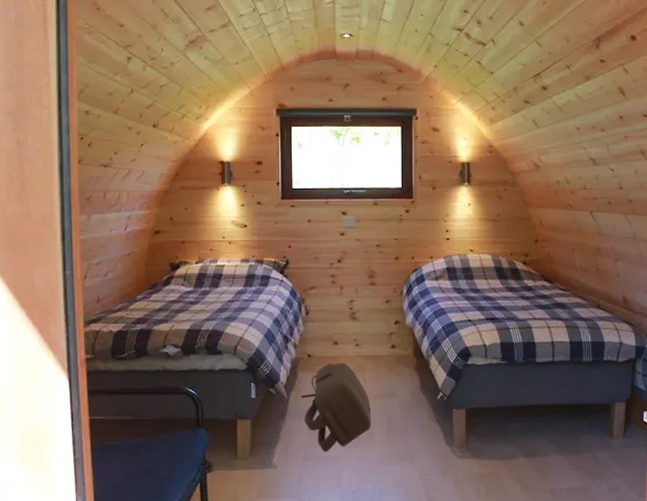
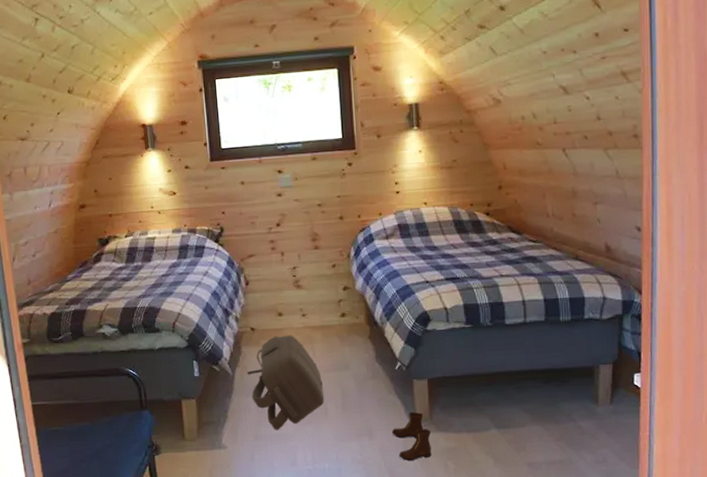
boot: none [431,439,466,484] -> present [391,412,432,460]

